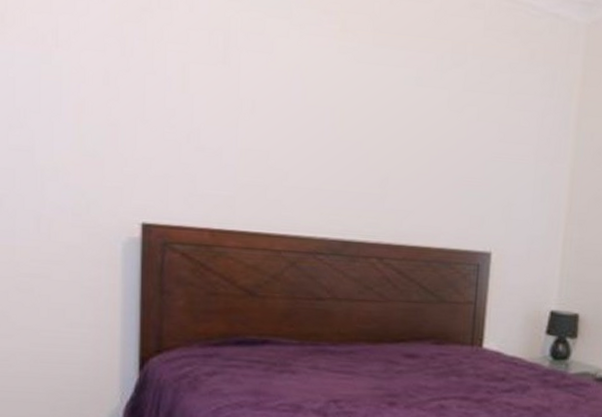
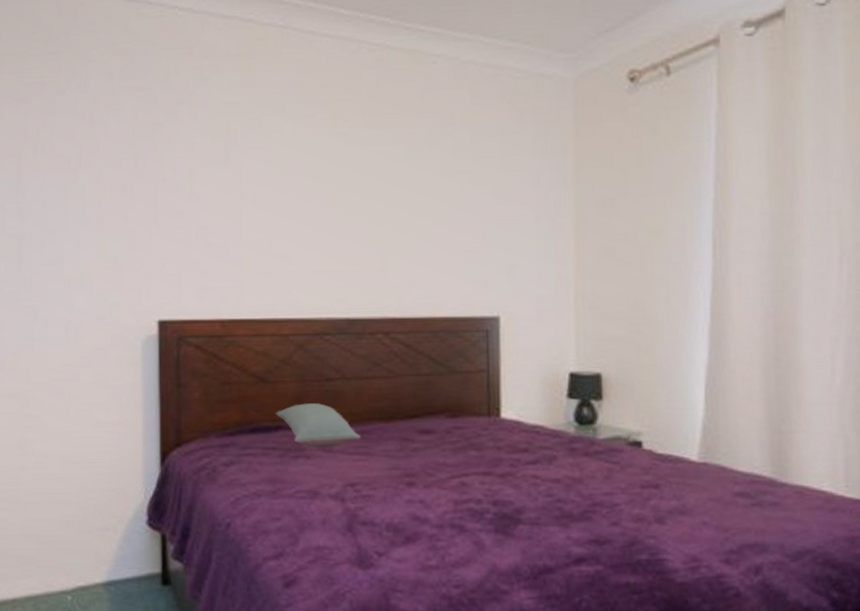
pillow: none [262,320,348,365] -> present [275,403,362,449]

